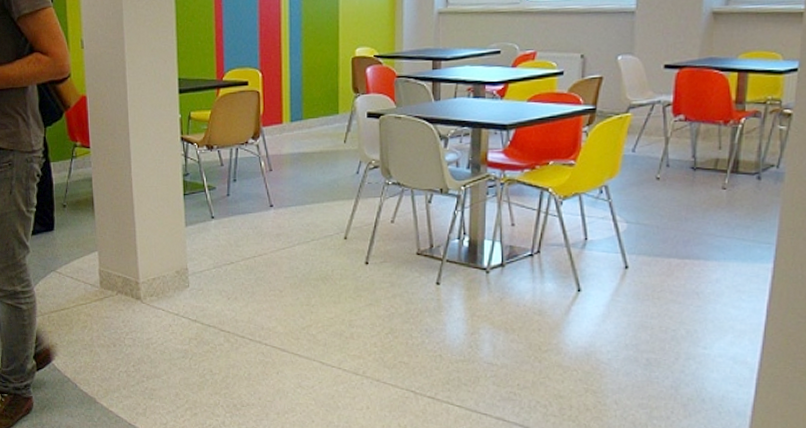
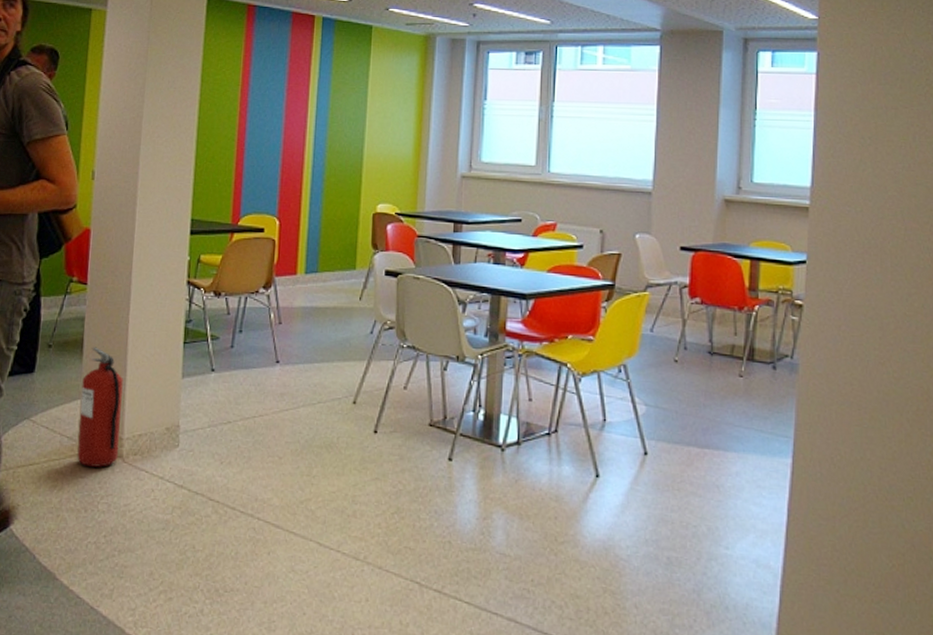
fire extinguisher: none [97,204,137,308] -> present [77,347,123,467]

